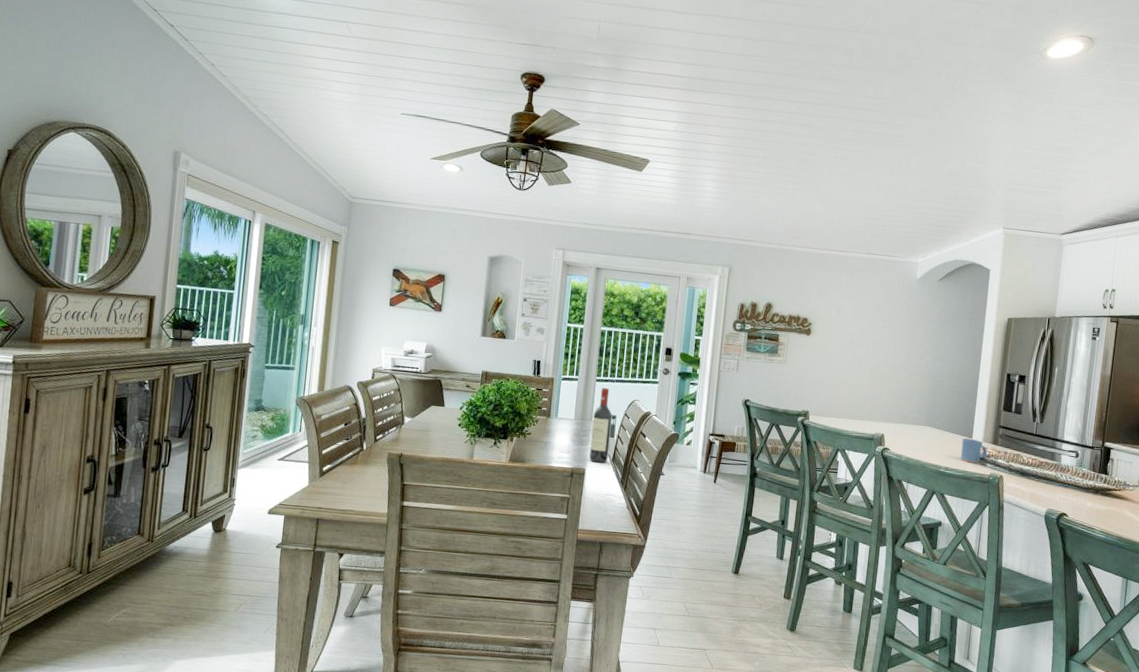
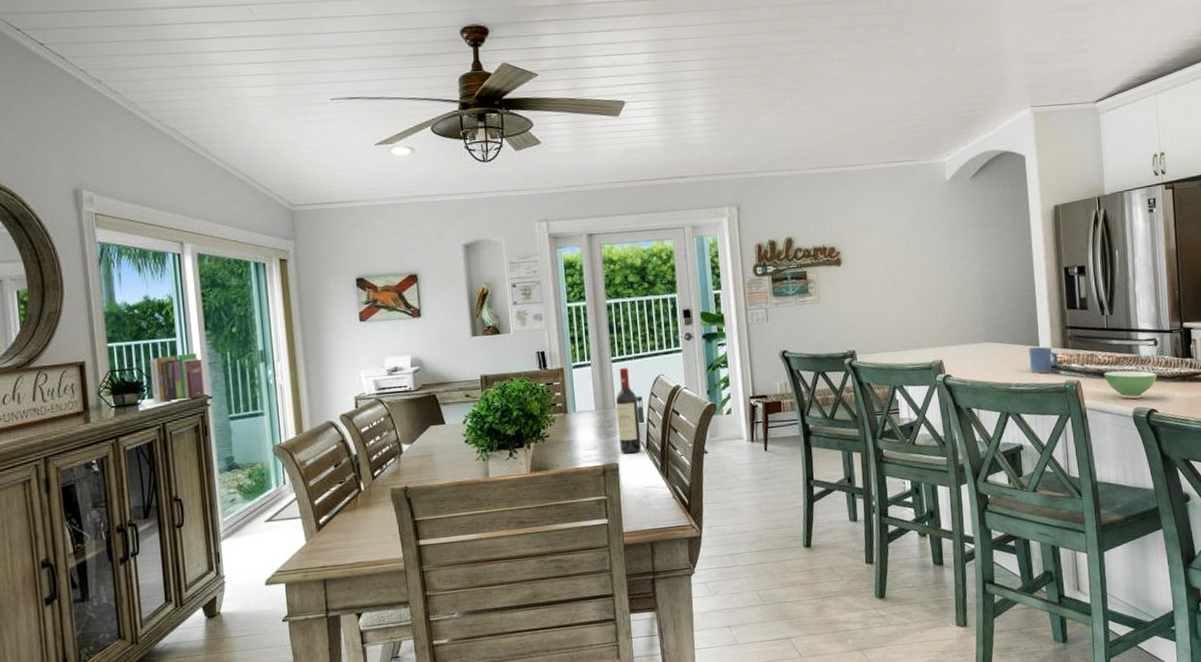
books: none [205,304,252,345] -> present [149,353,206,403]
bowl: none [1025,472,1073,502] -> present [1103,370,1157,399]

